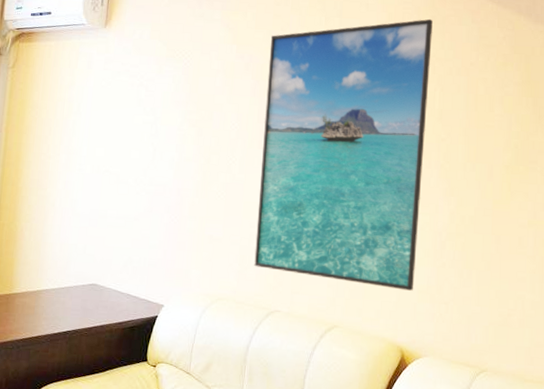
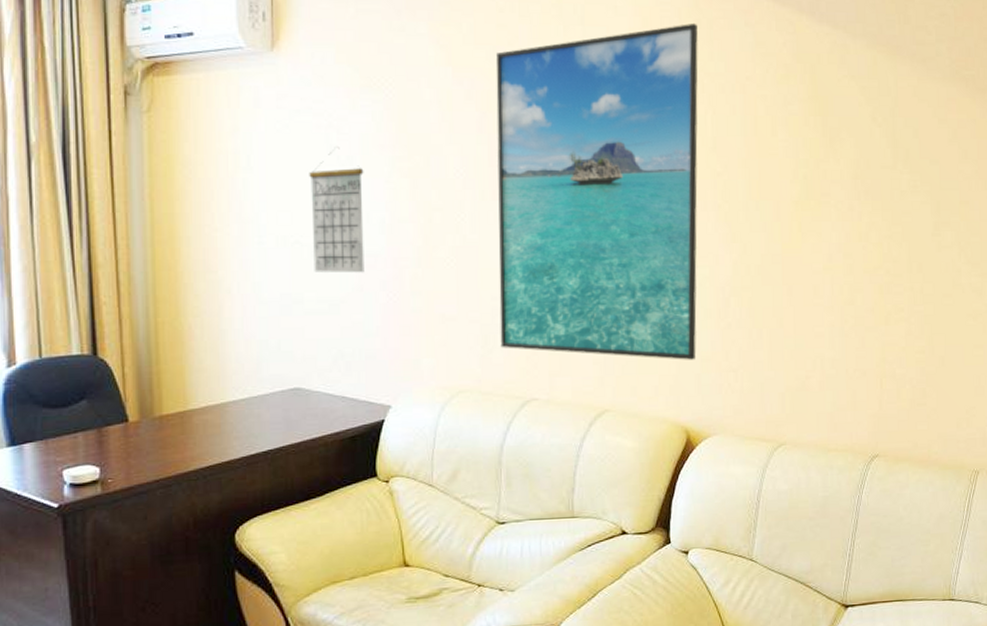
calendar: none [117,101,163,199] -> present [309,147,364,273]

